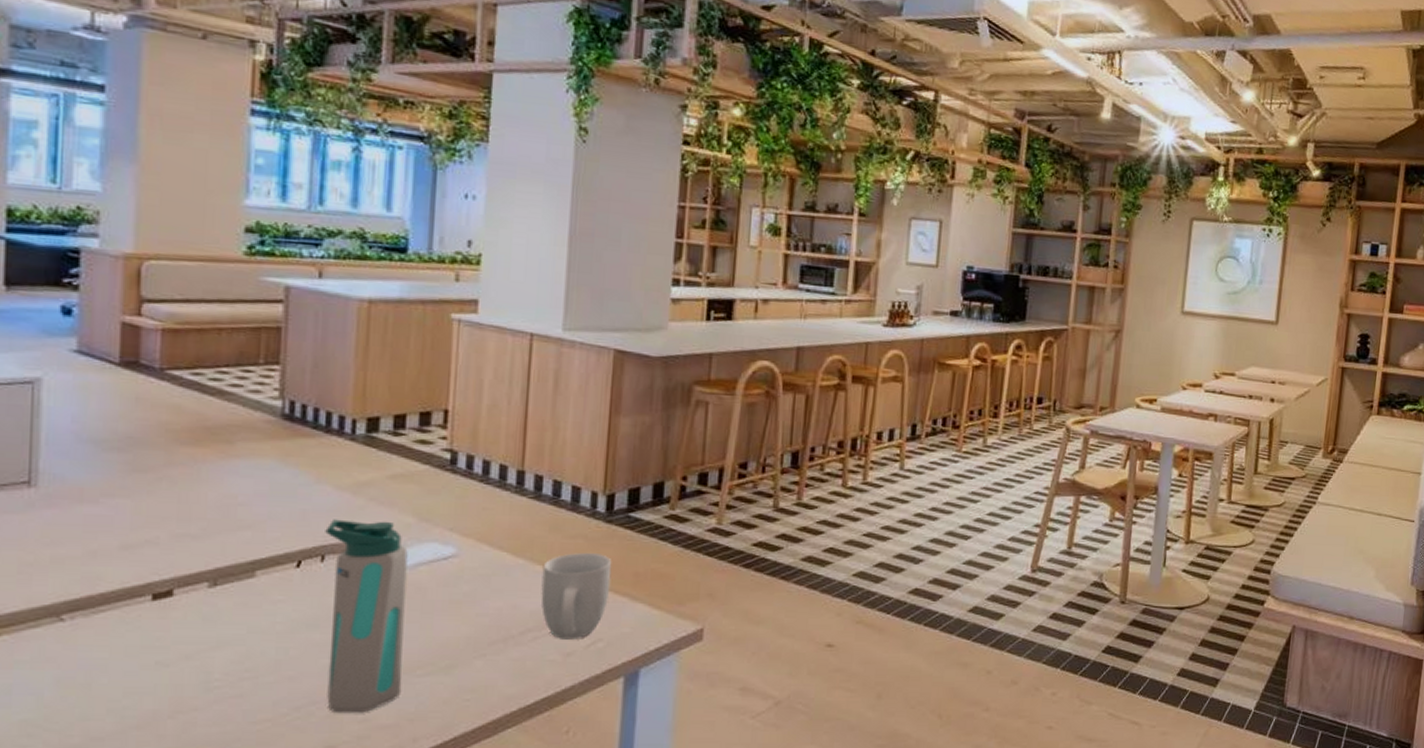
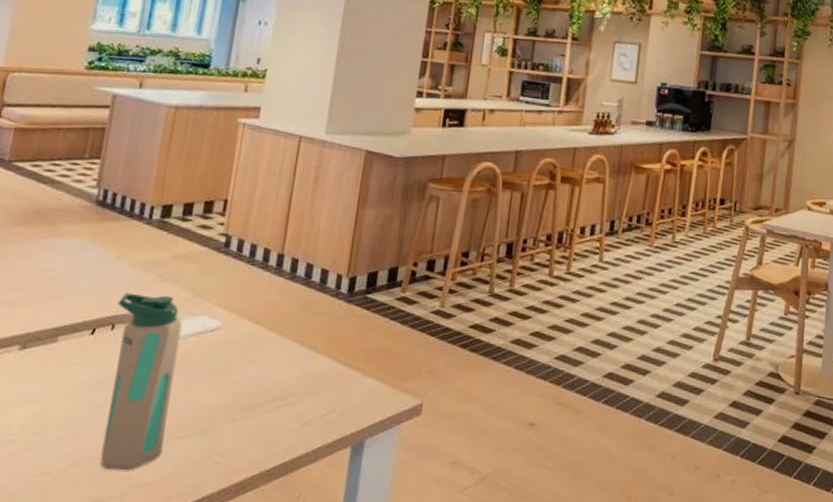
mug: present [540,553,612,640] -> none [287,329,350,409]

